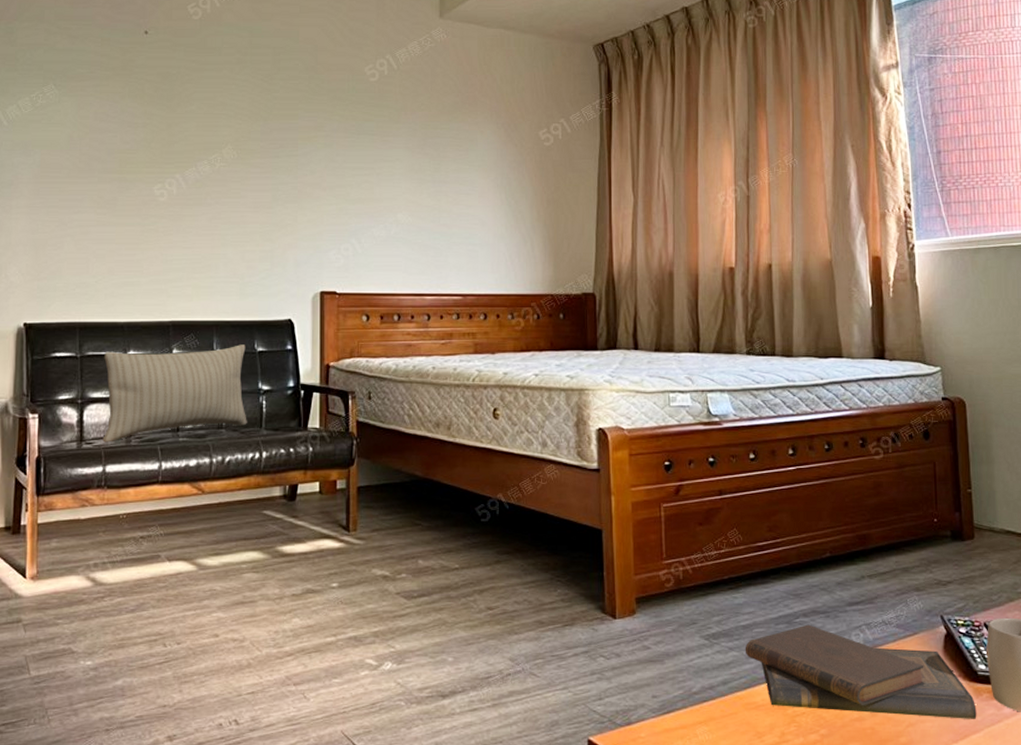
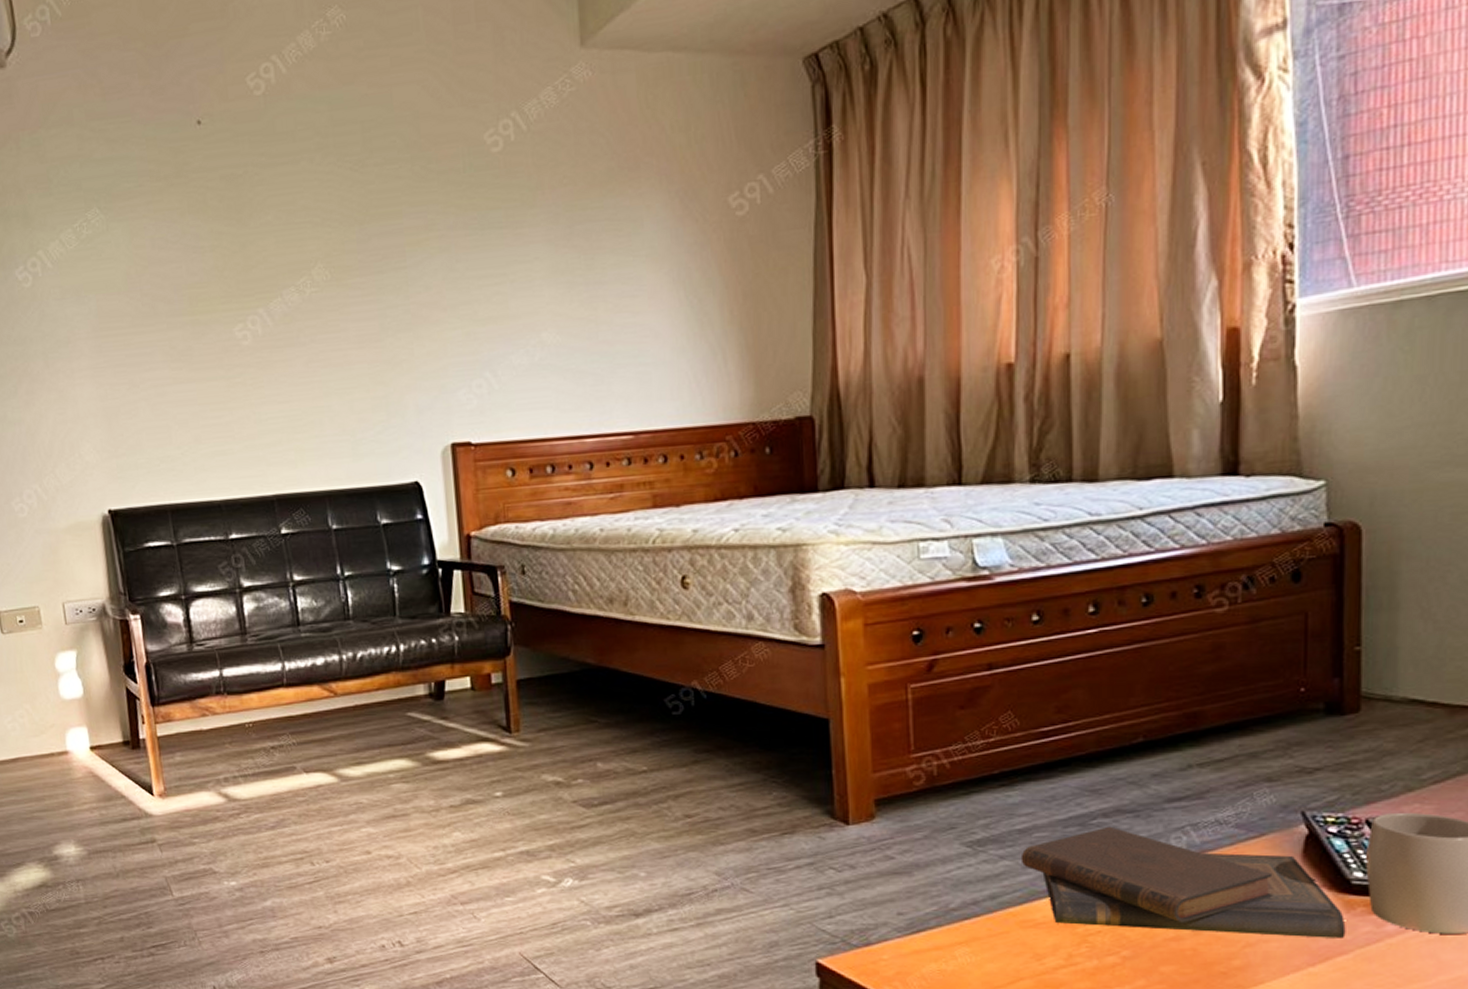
pillow: present [102,344,247,443] -> none [203,517,378,643]

